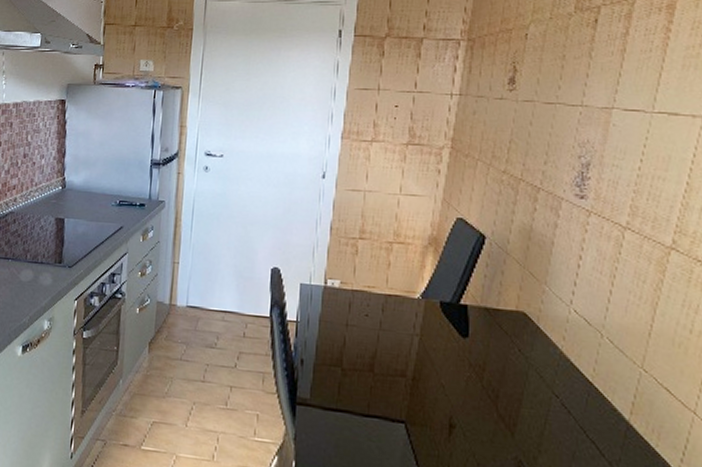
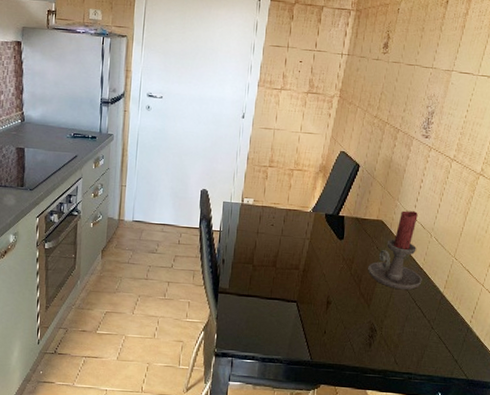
candle holder: none [507,298,593,414] -> present [368,210,422,290]

